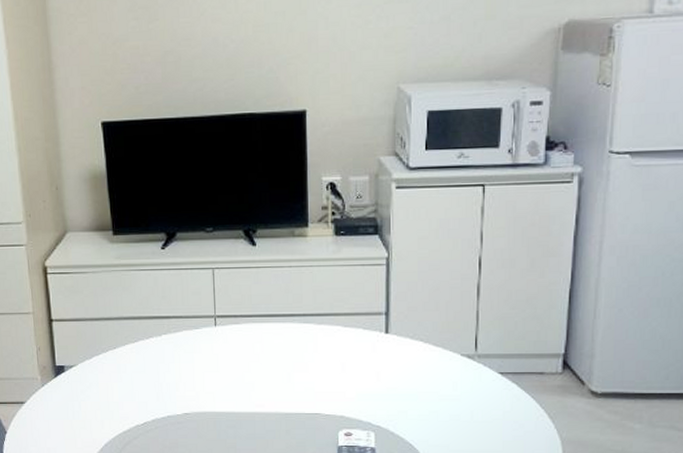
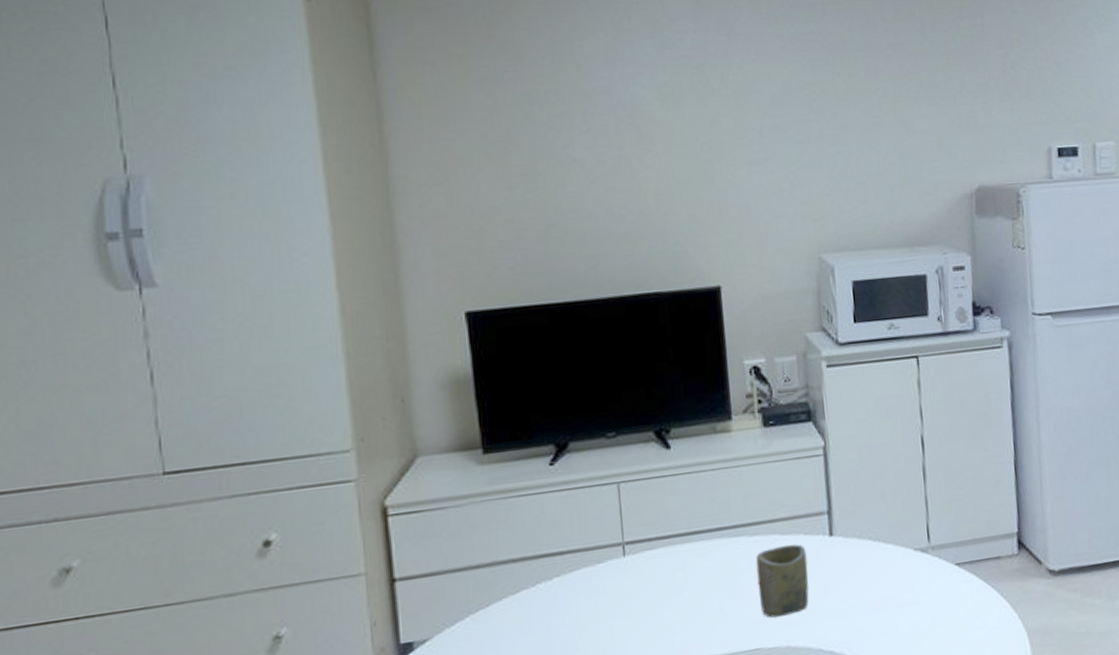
cup: none [320,336,364,391] -> present [755,544,809,618]

